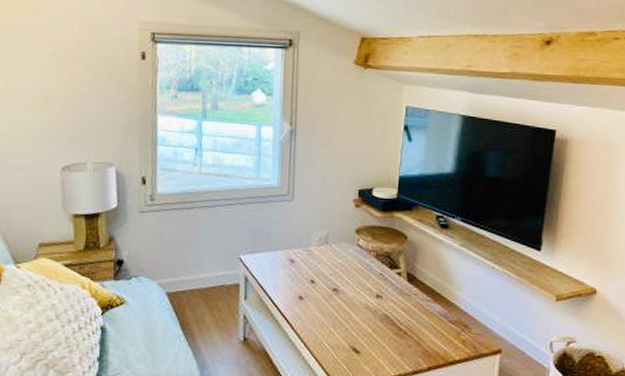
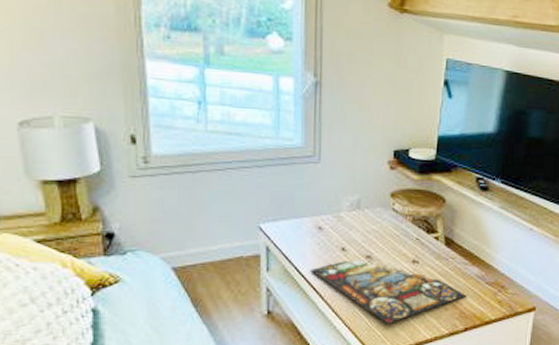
stained glass panel: none [282,292,430,359] -> present [310,260,467,325]

